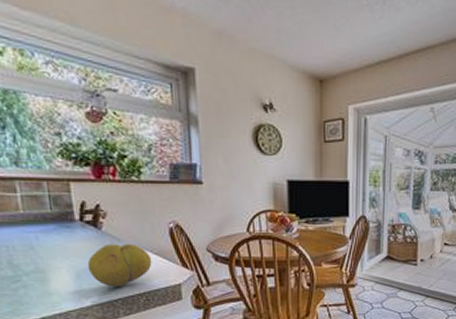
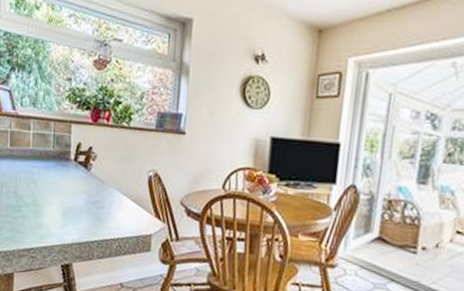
fruit: present [87,243,152,287] -> none [74,186,129,229]

